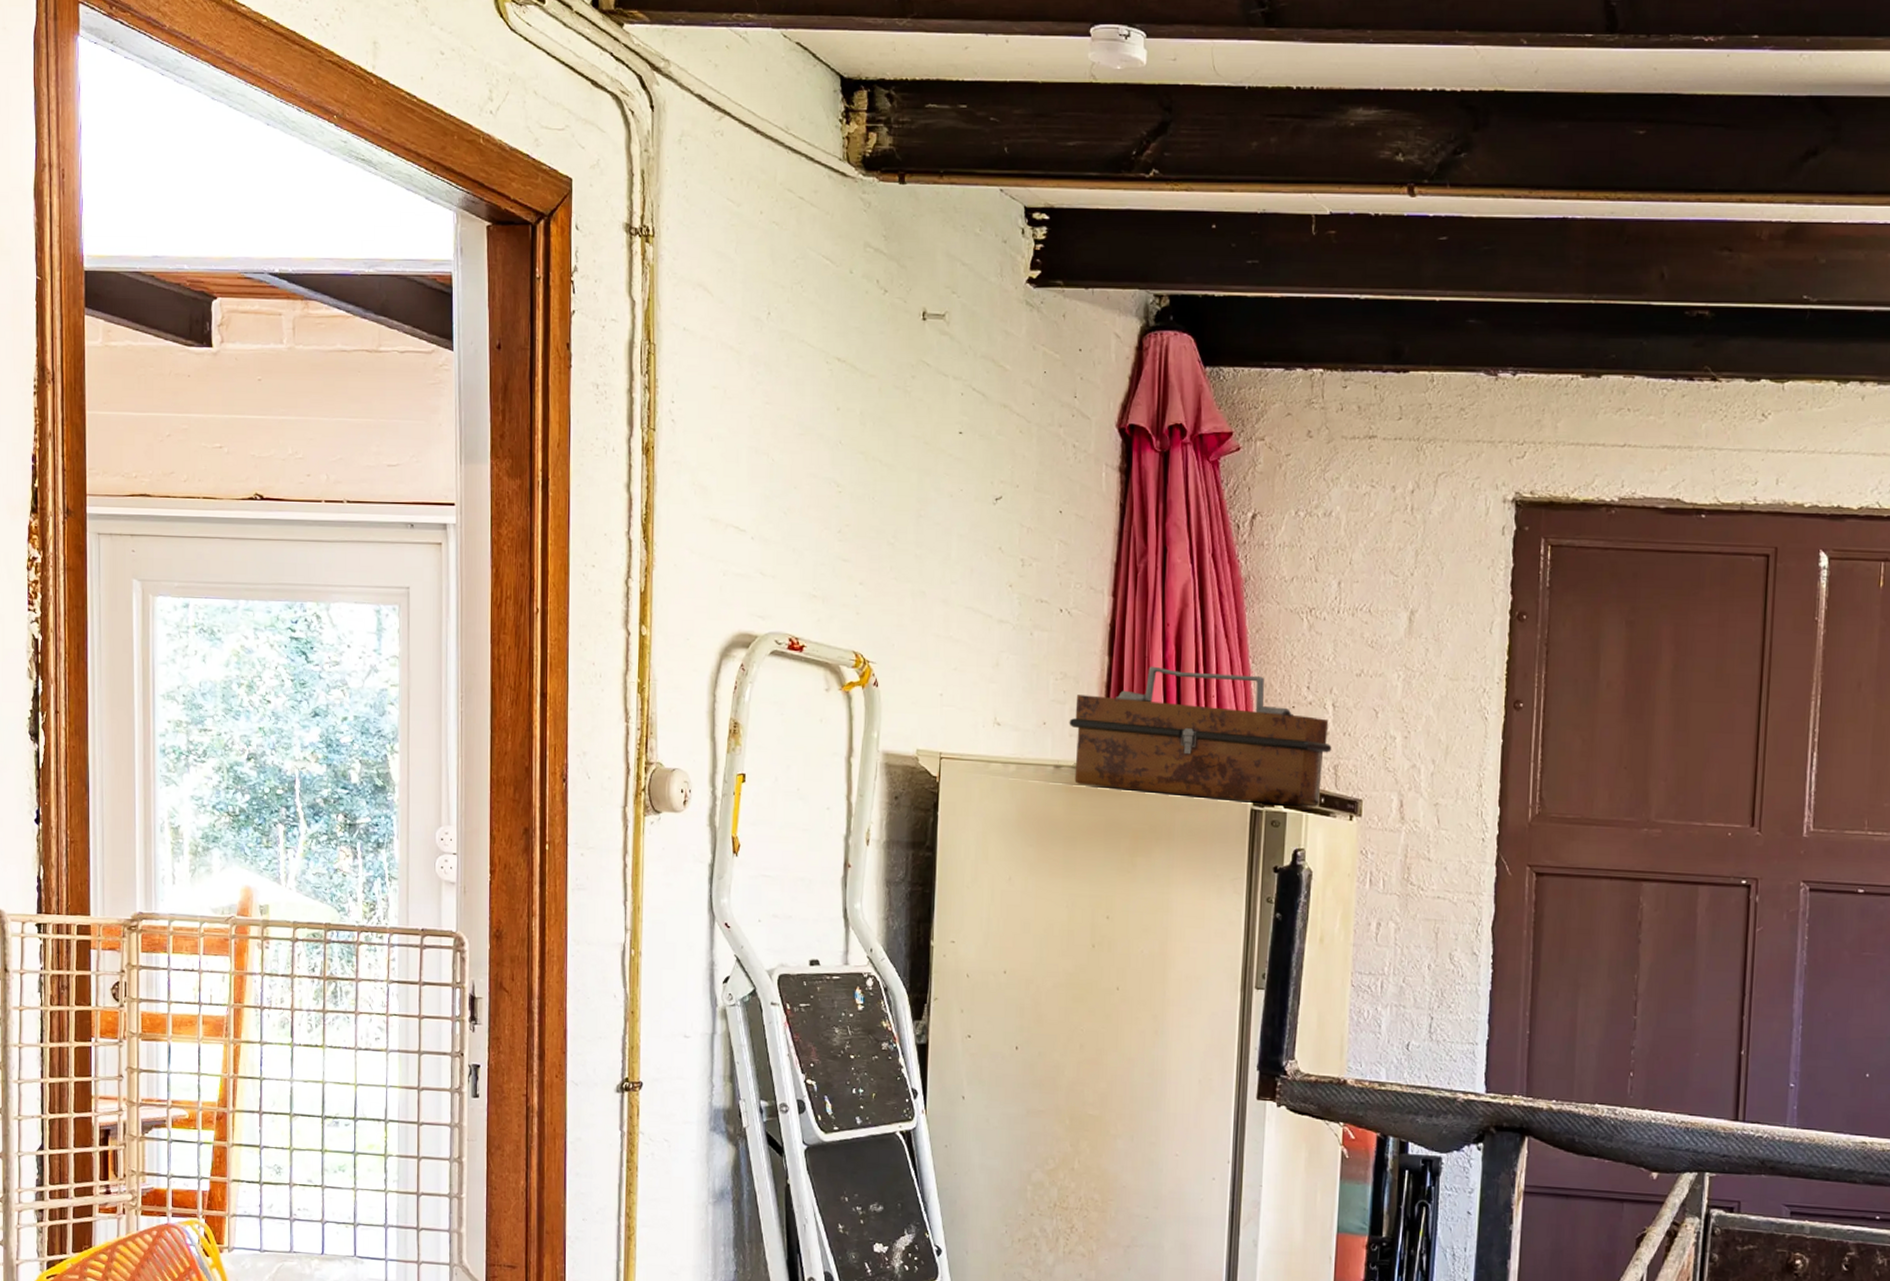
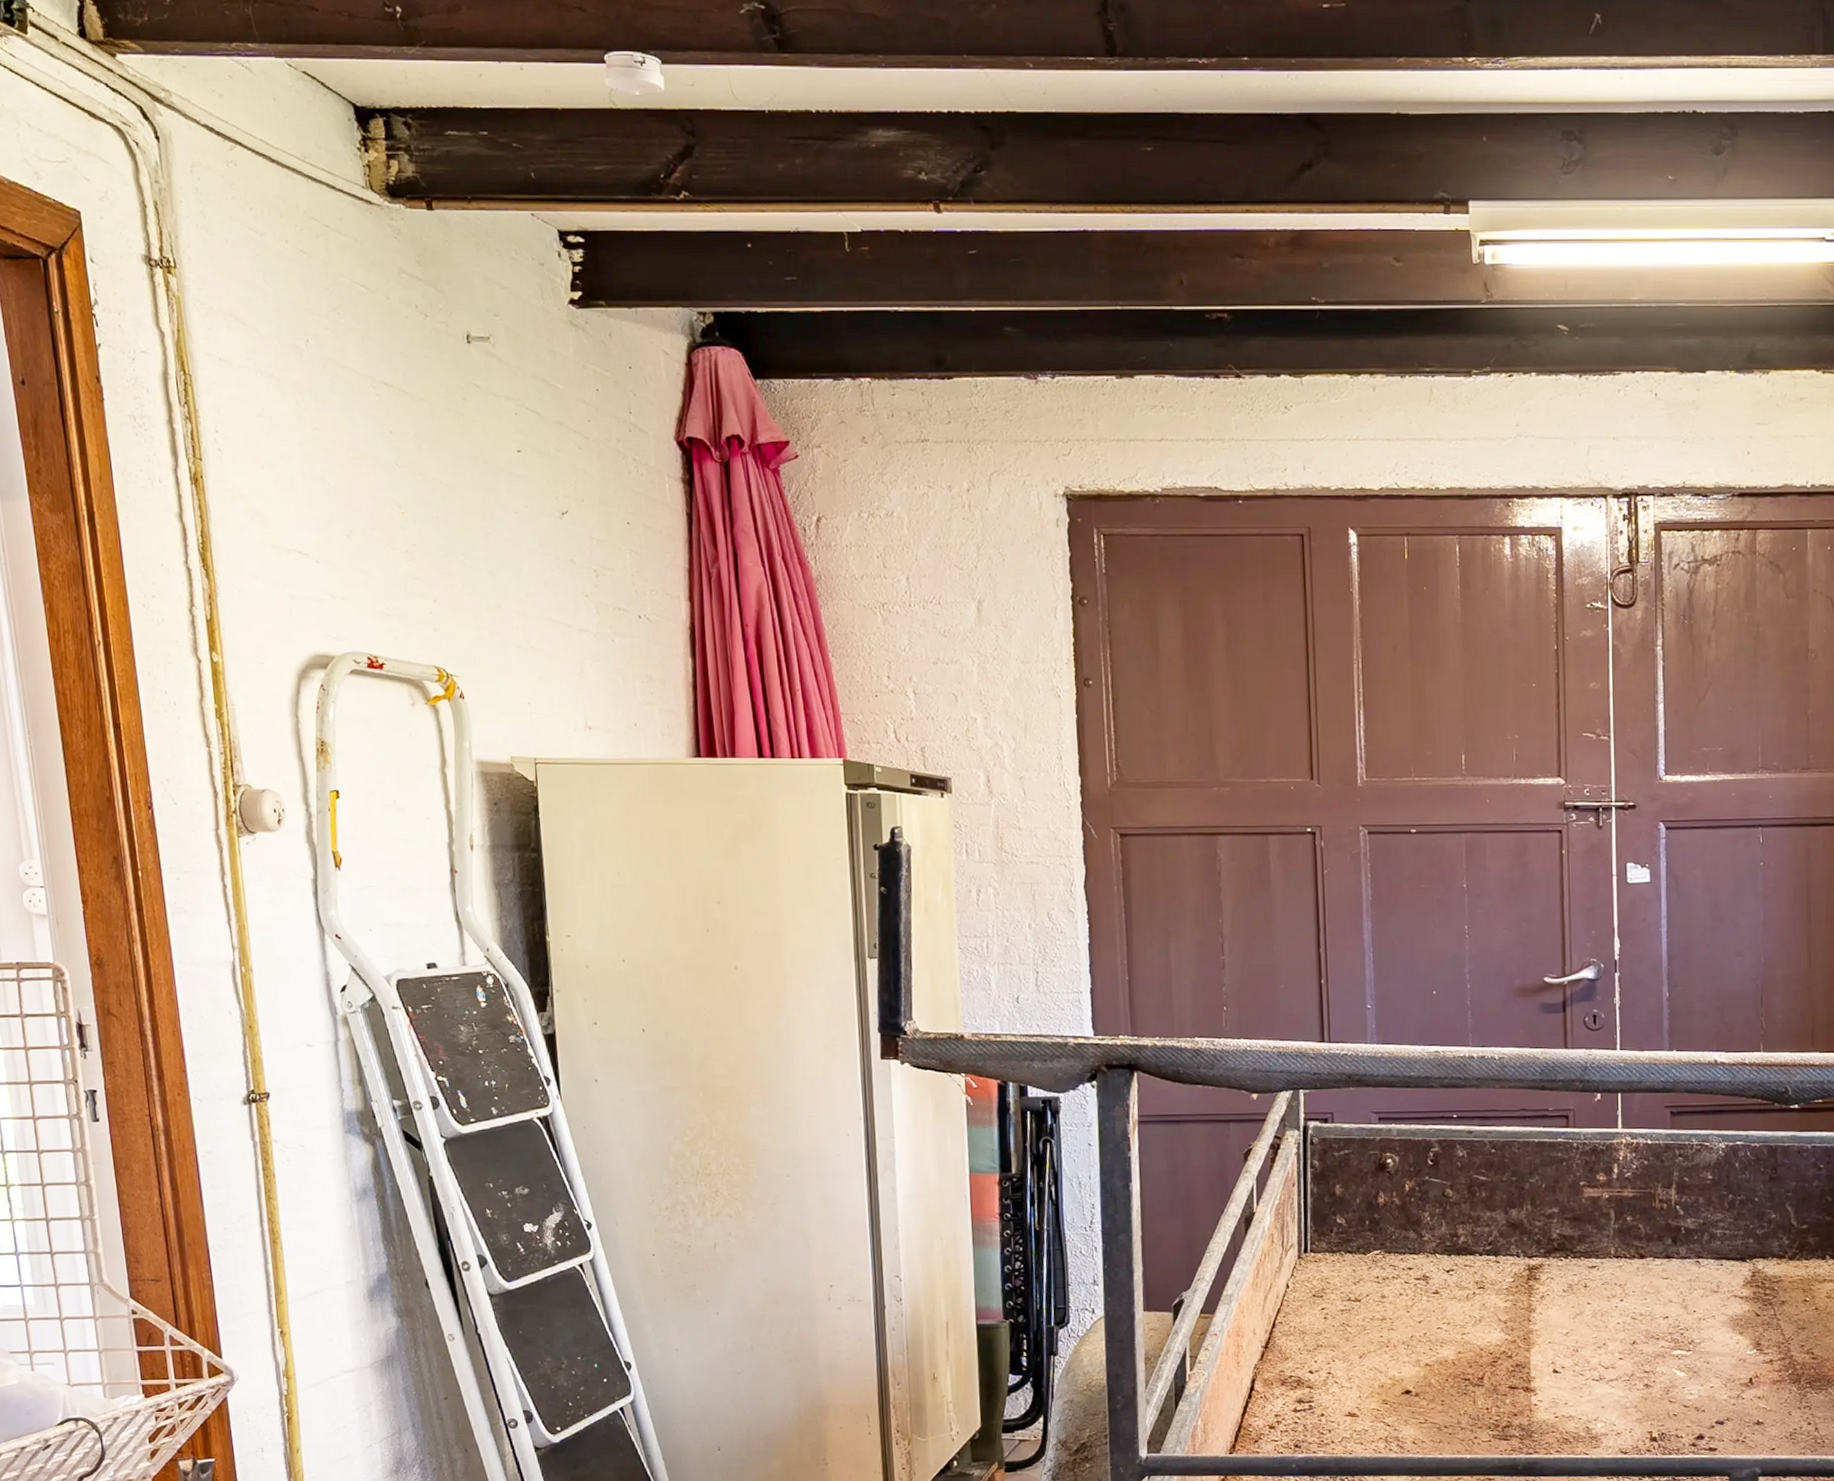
toolbox: present [1069,666,1332,807] -> none [659,665,917,788]

